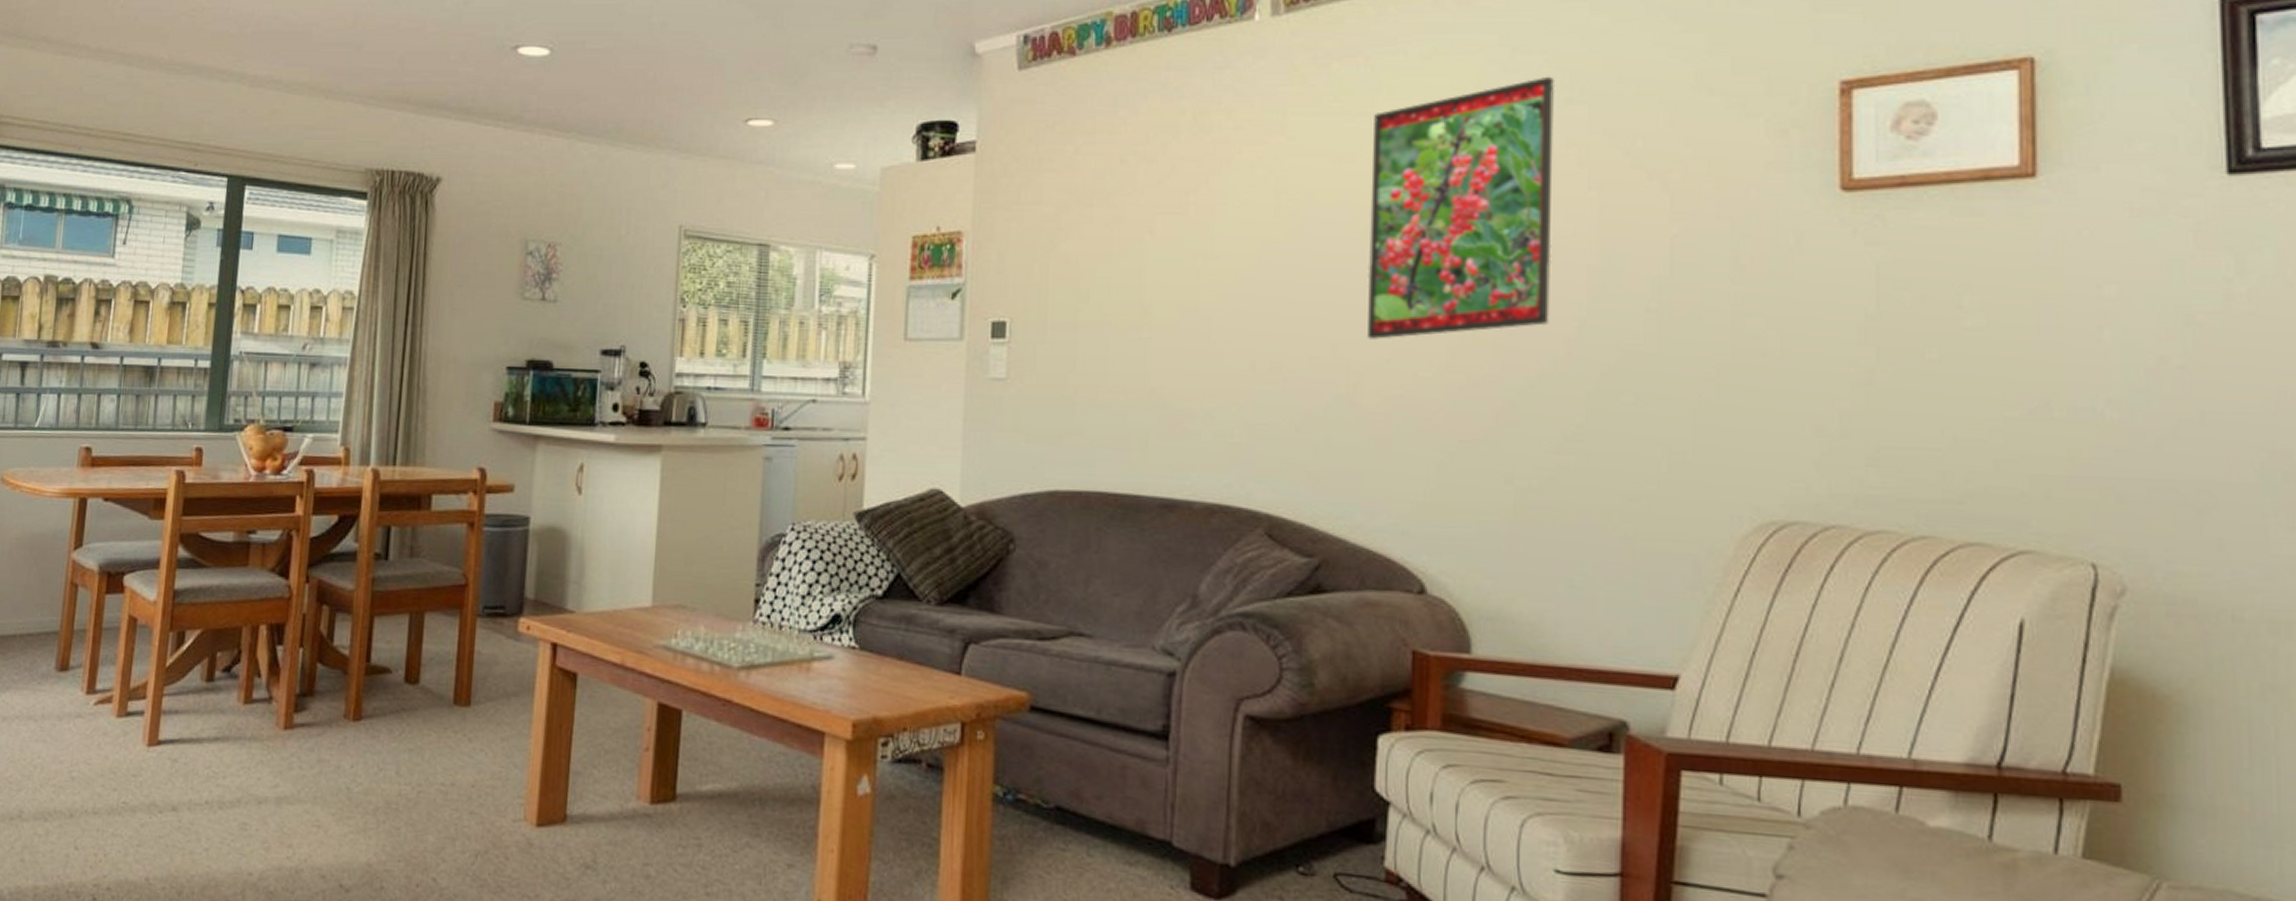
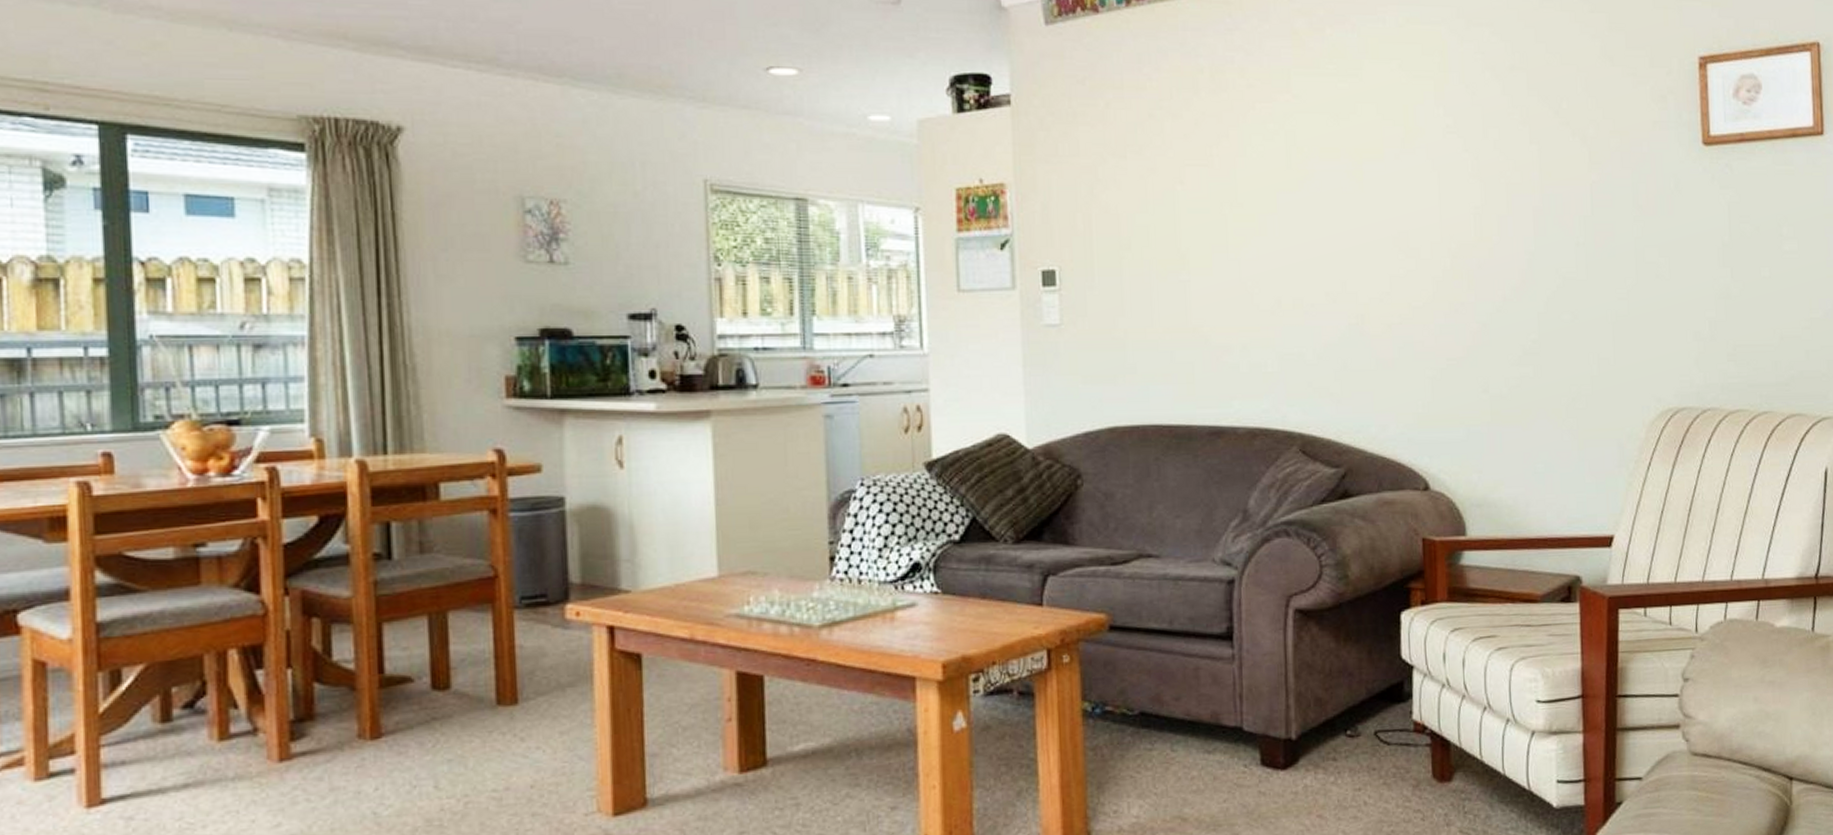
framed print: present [1367,76,1556,339] -> none [1363,46,1508,275]

